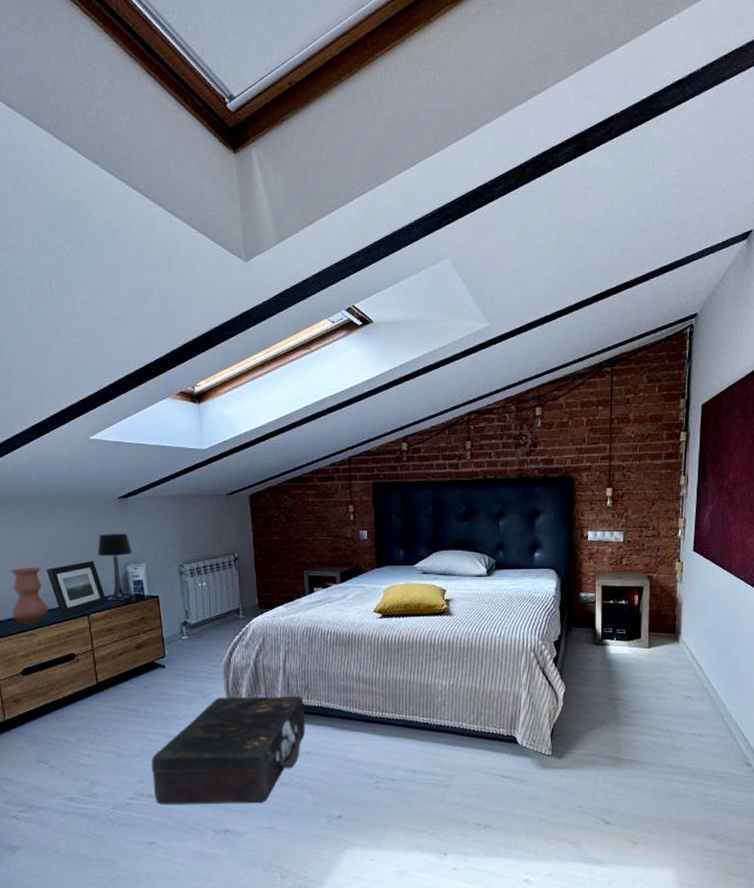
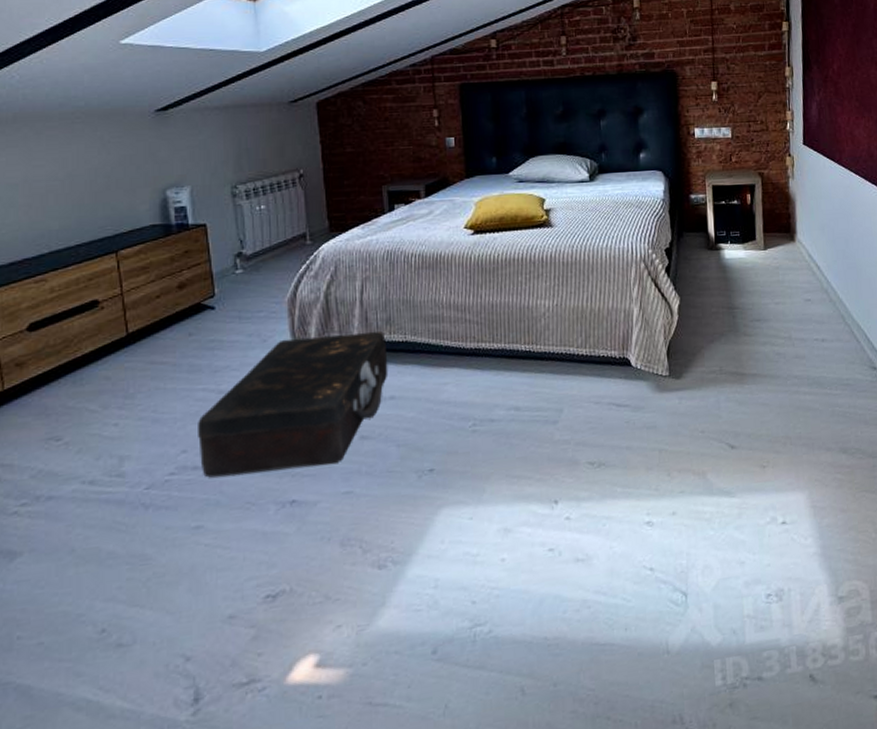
vase: present [10,568,49,625] -> none [14,198,65,269]
picture frame: present [46,561,108,617] -> none [62,186,141,256]
table lamp: present [97,533,132,601] -> none [128,152,173,234]

